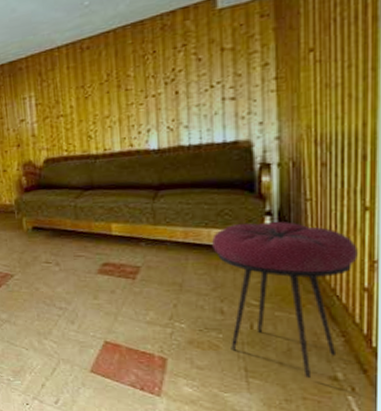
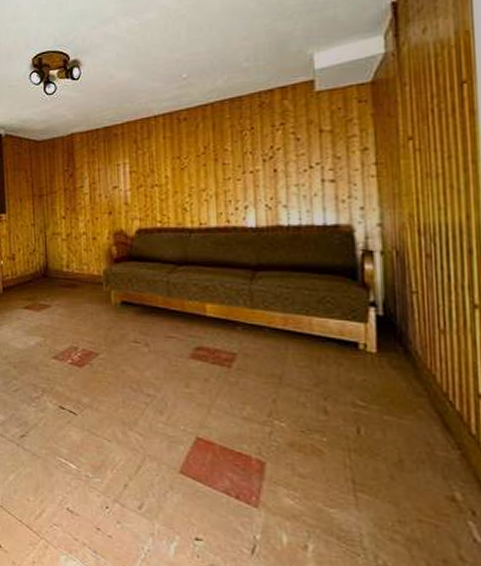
stool: present [212,222,358,379] -> none [314,313,470,497]

